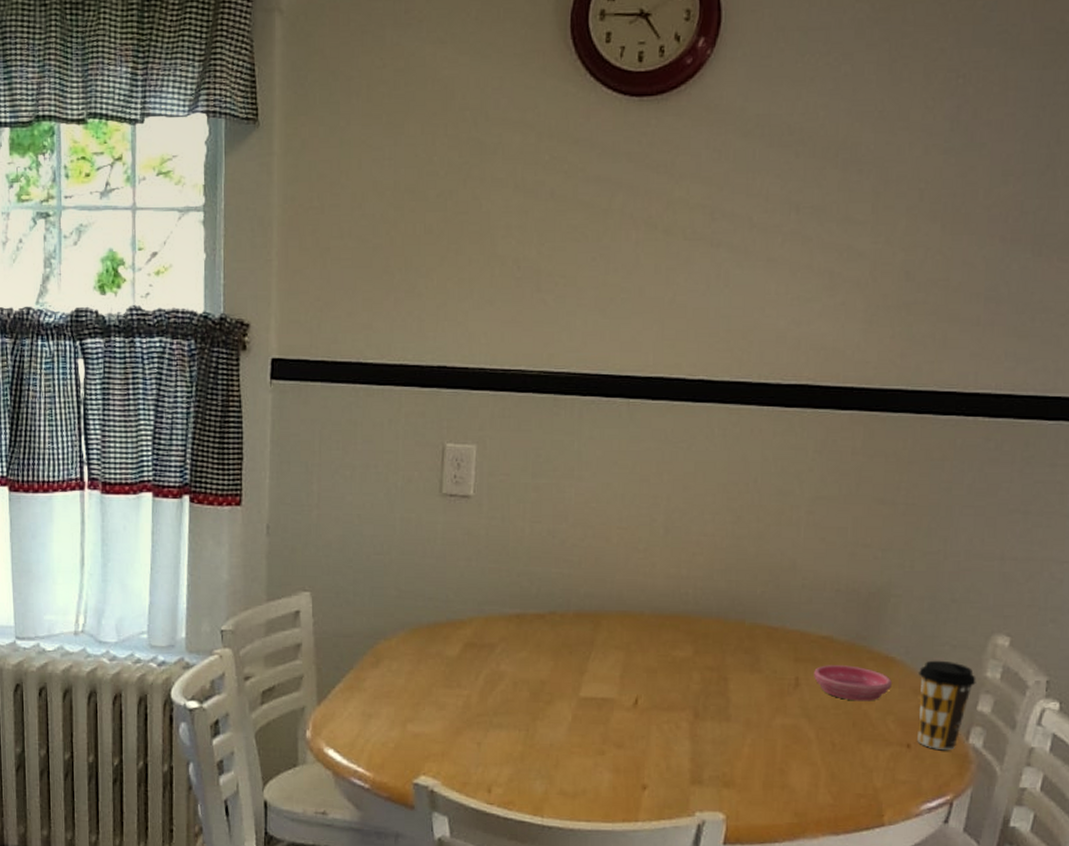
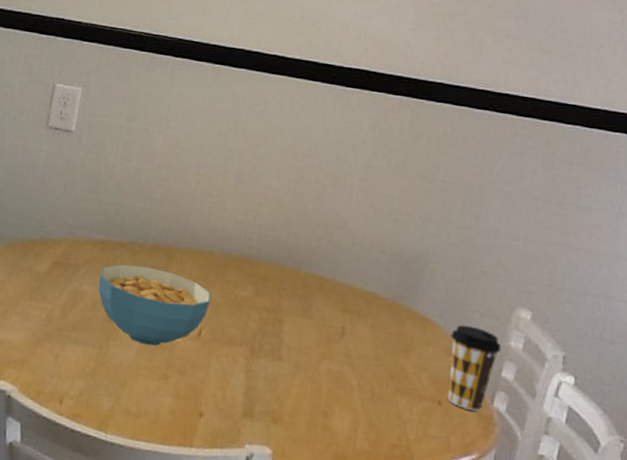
cereal bowl: none [518,637,645,722] -> present [98,264,211,346]
saucer: present [814,665,892,702] -> none [358,318,427,357]

